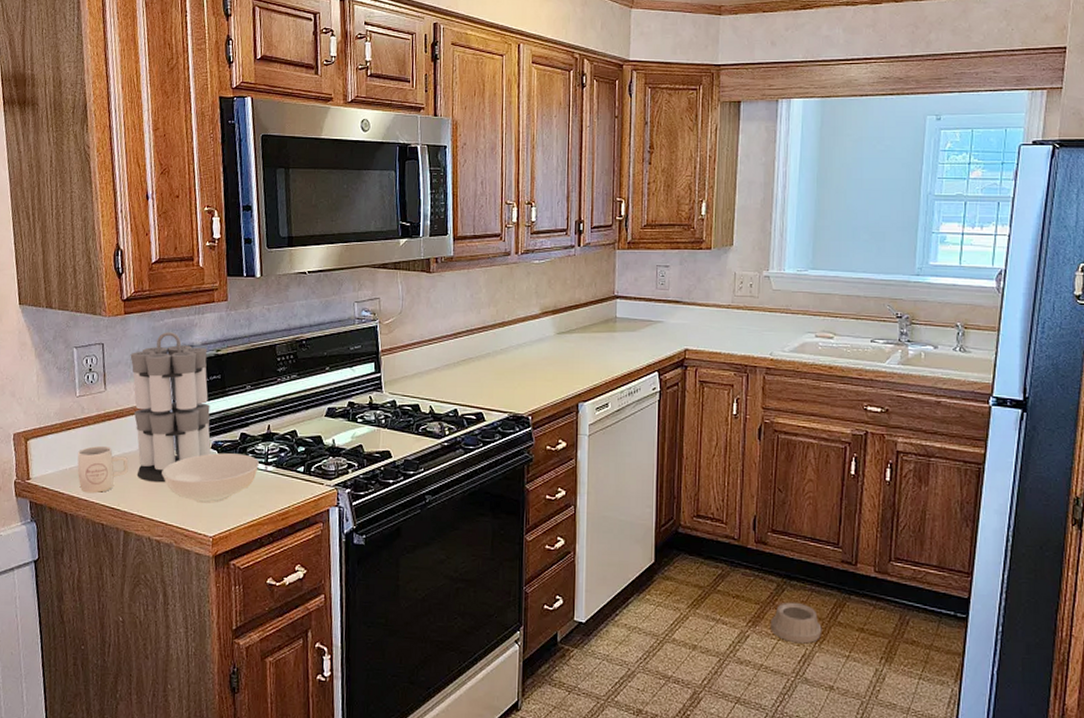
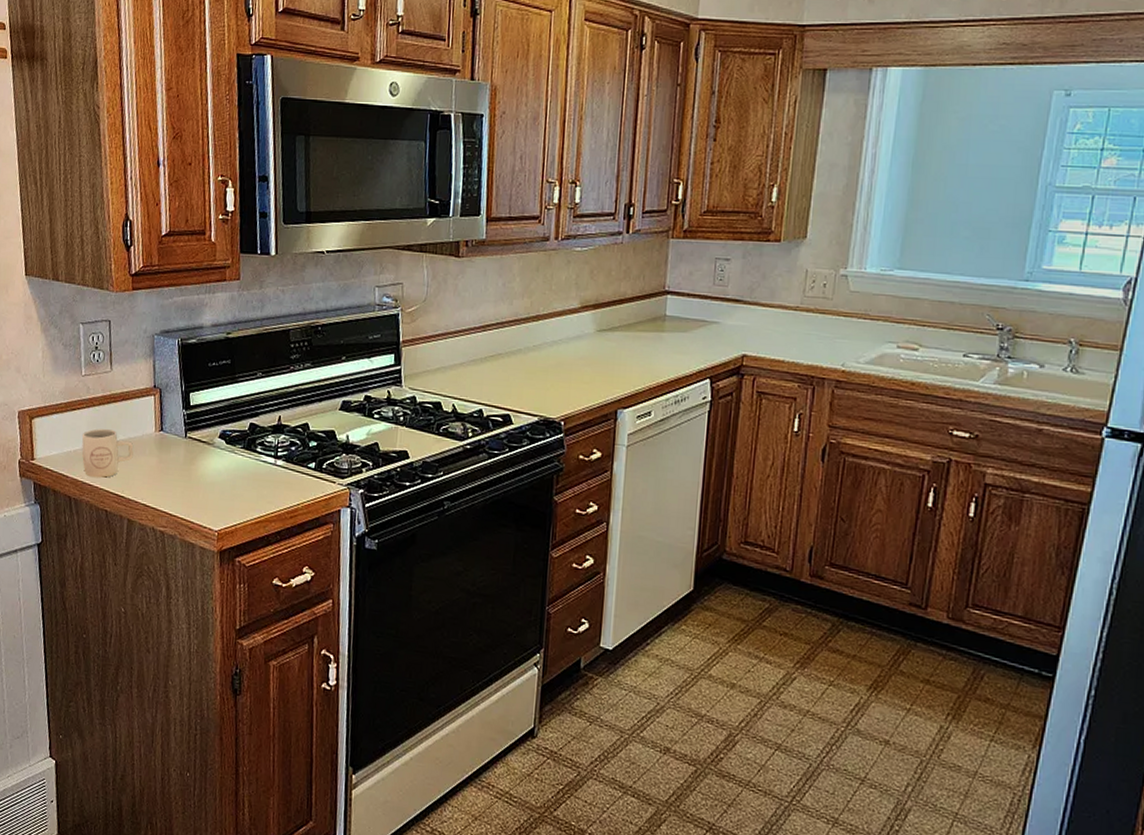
spice rack: present [130,332,211,483] -> none [137,311,219,472]
bowl: present [162,453,259,503] -> none [167,443,268,496]
pet bowl: present [771,602,822,644] -> none [821,644,881,692]

